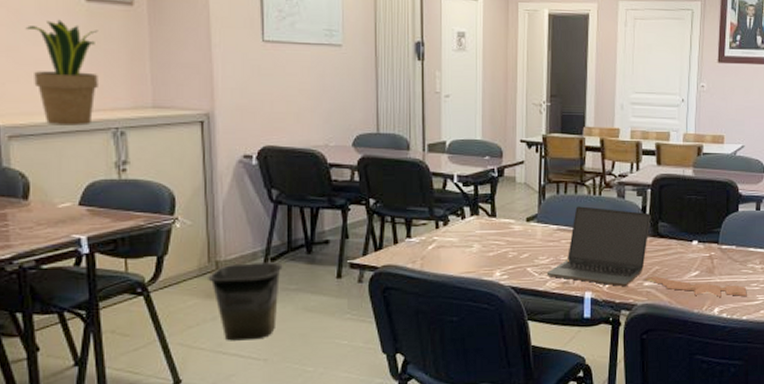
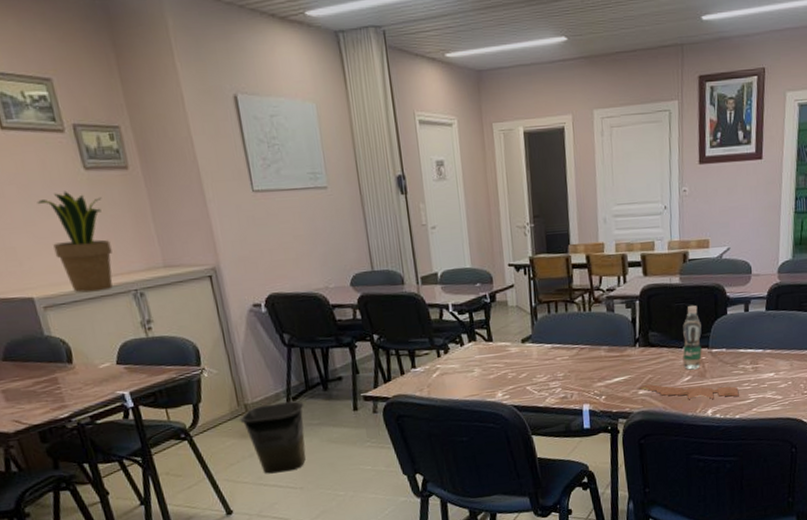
laptop: present [546,206,651,287] -> none [545,323,641,397]
bottle: none [691,198,713,265] -> present [682,305,702,370]

